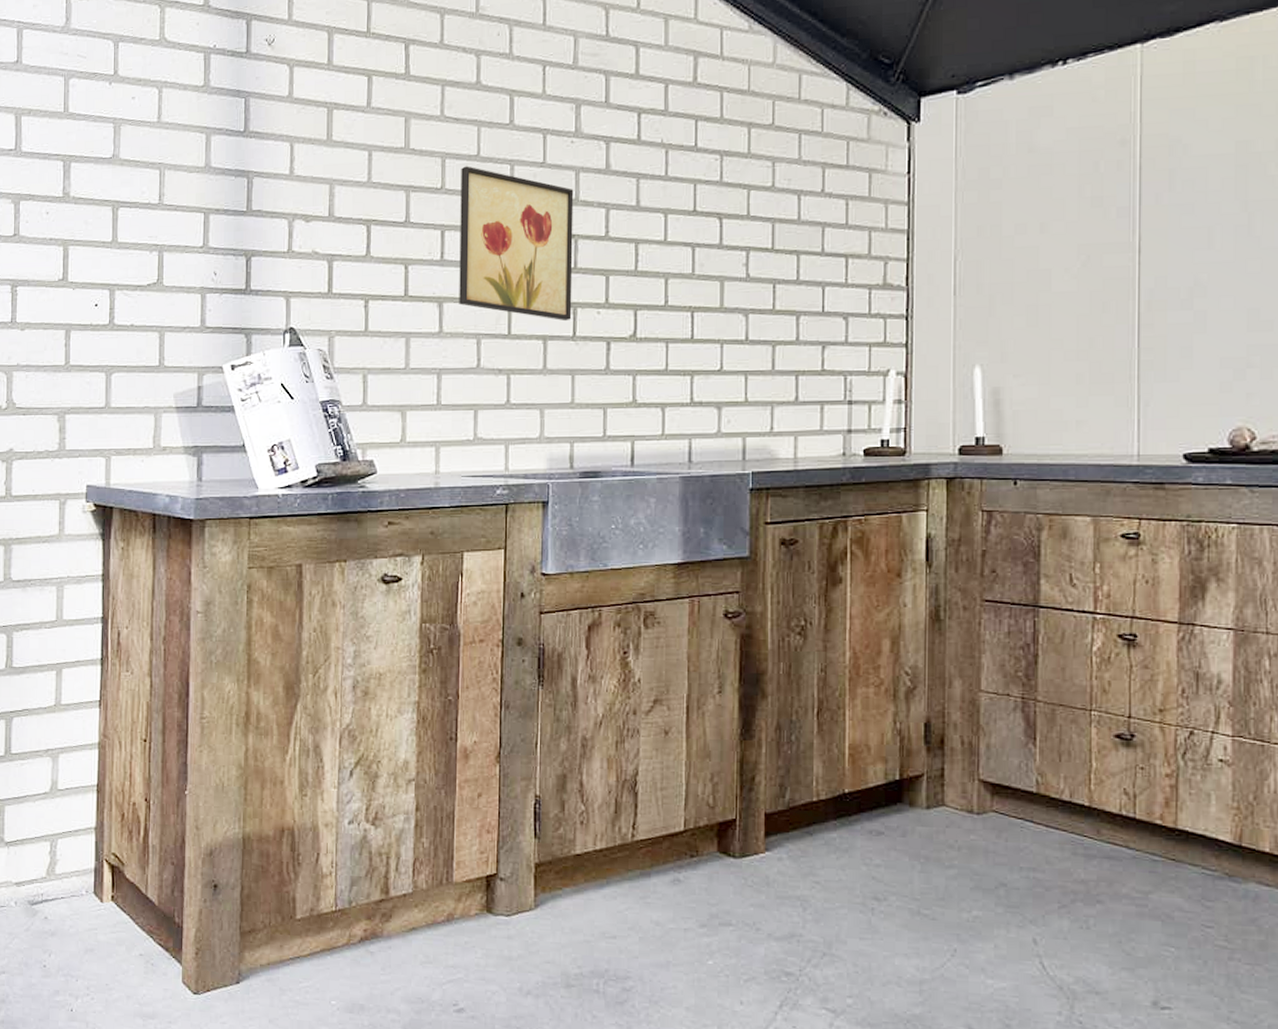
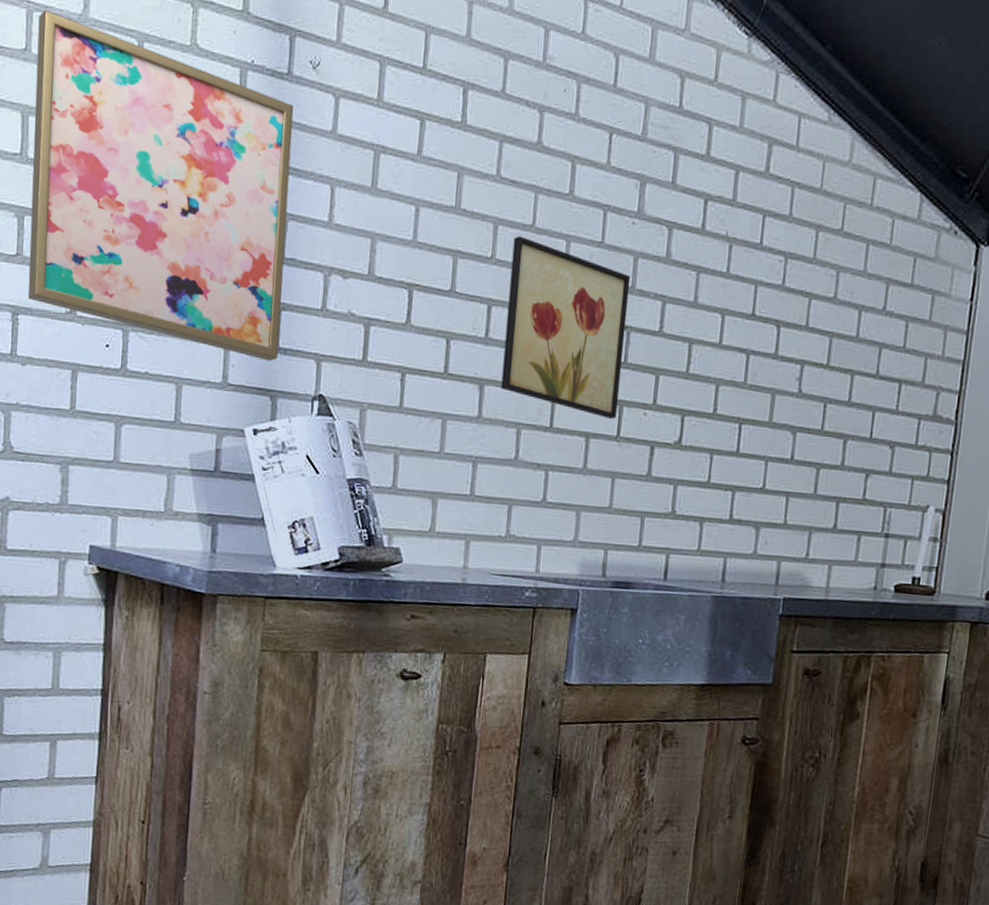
wall art: none [24,26,253,303] -> present [27,9,294,361]

